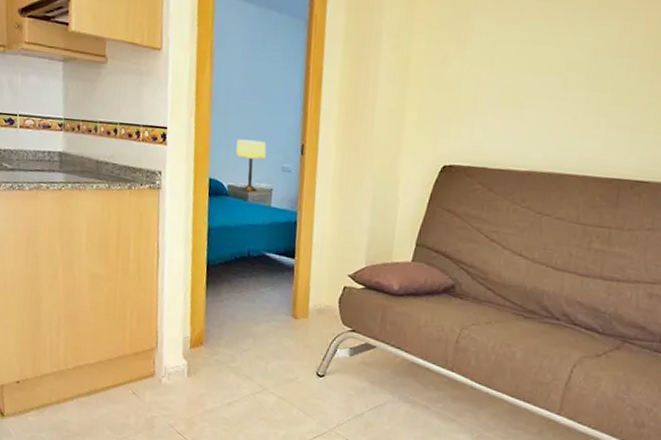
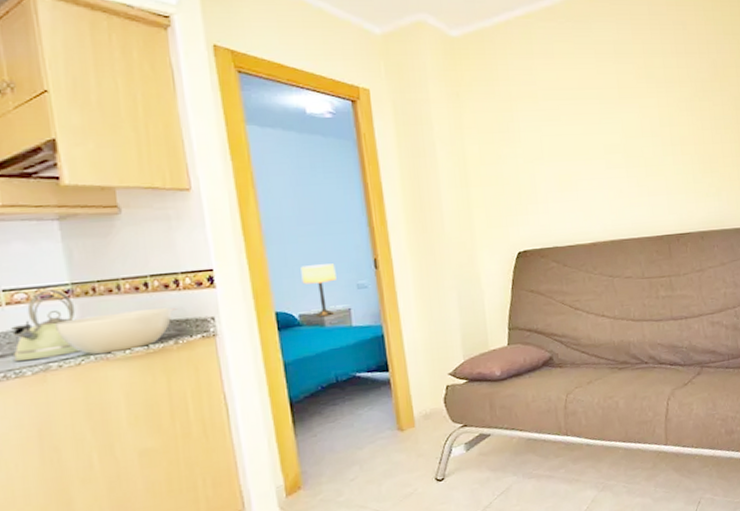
kettle: none [18,120,64,180] -> present [11,289,81,362]
bowl: none [48,149,135,186] -> present [54,307,177,355]

